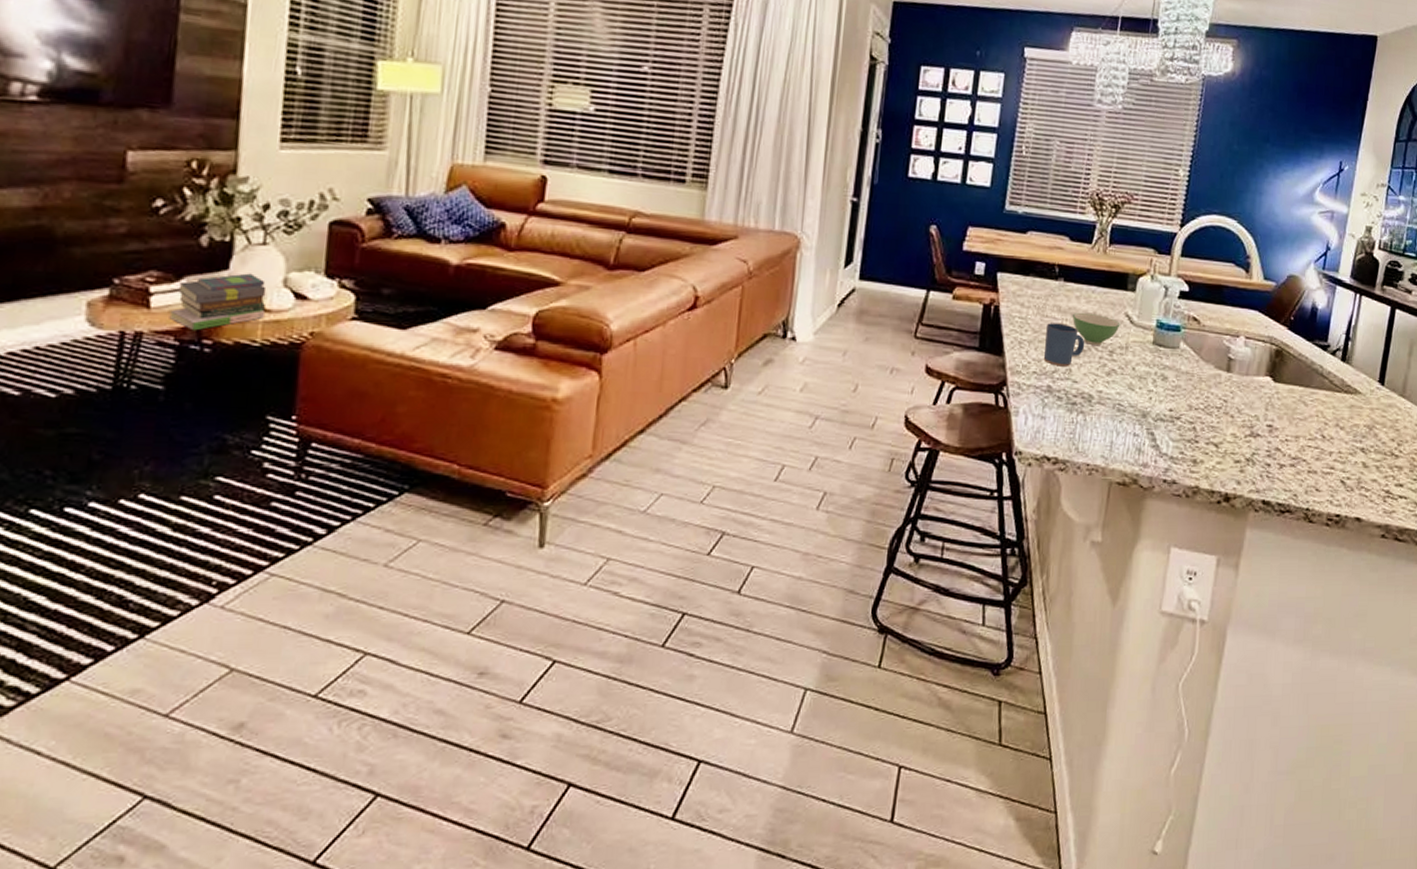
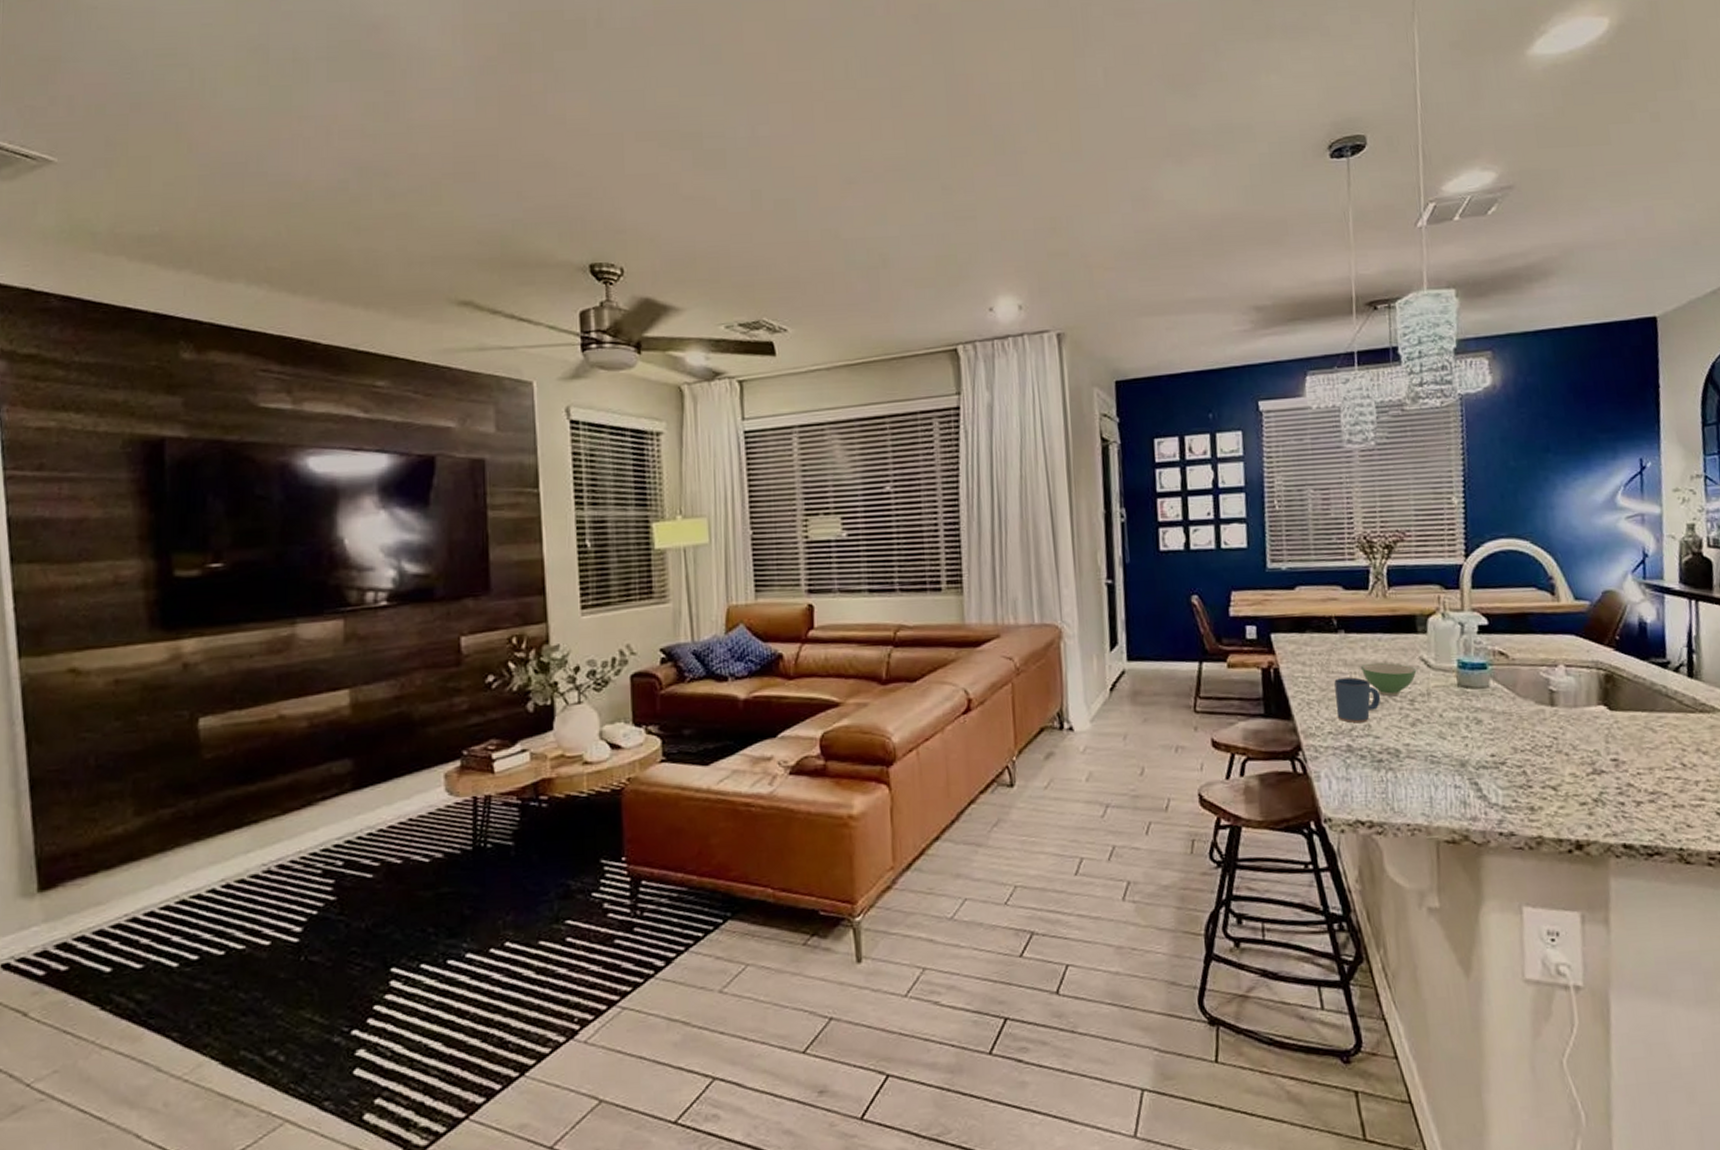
books: present [169,273,267,331] -> none [510,731,588,789]

